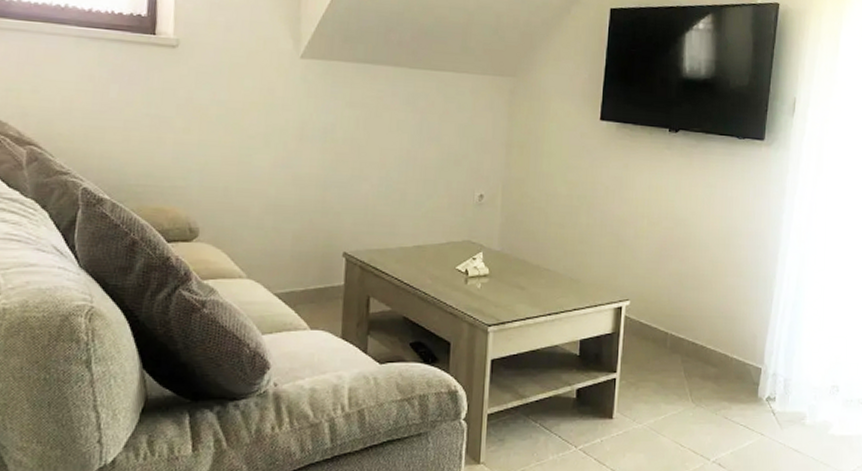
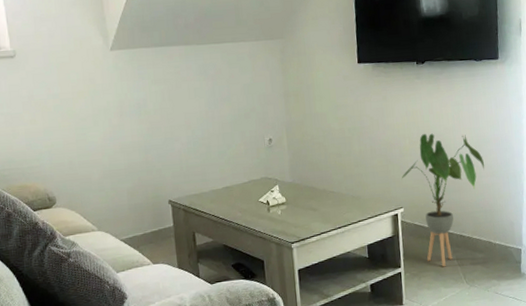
house plant: none [633,215,733,377] -> present [402,133,485,266]

